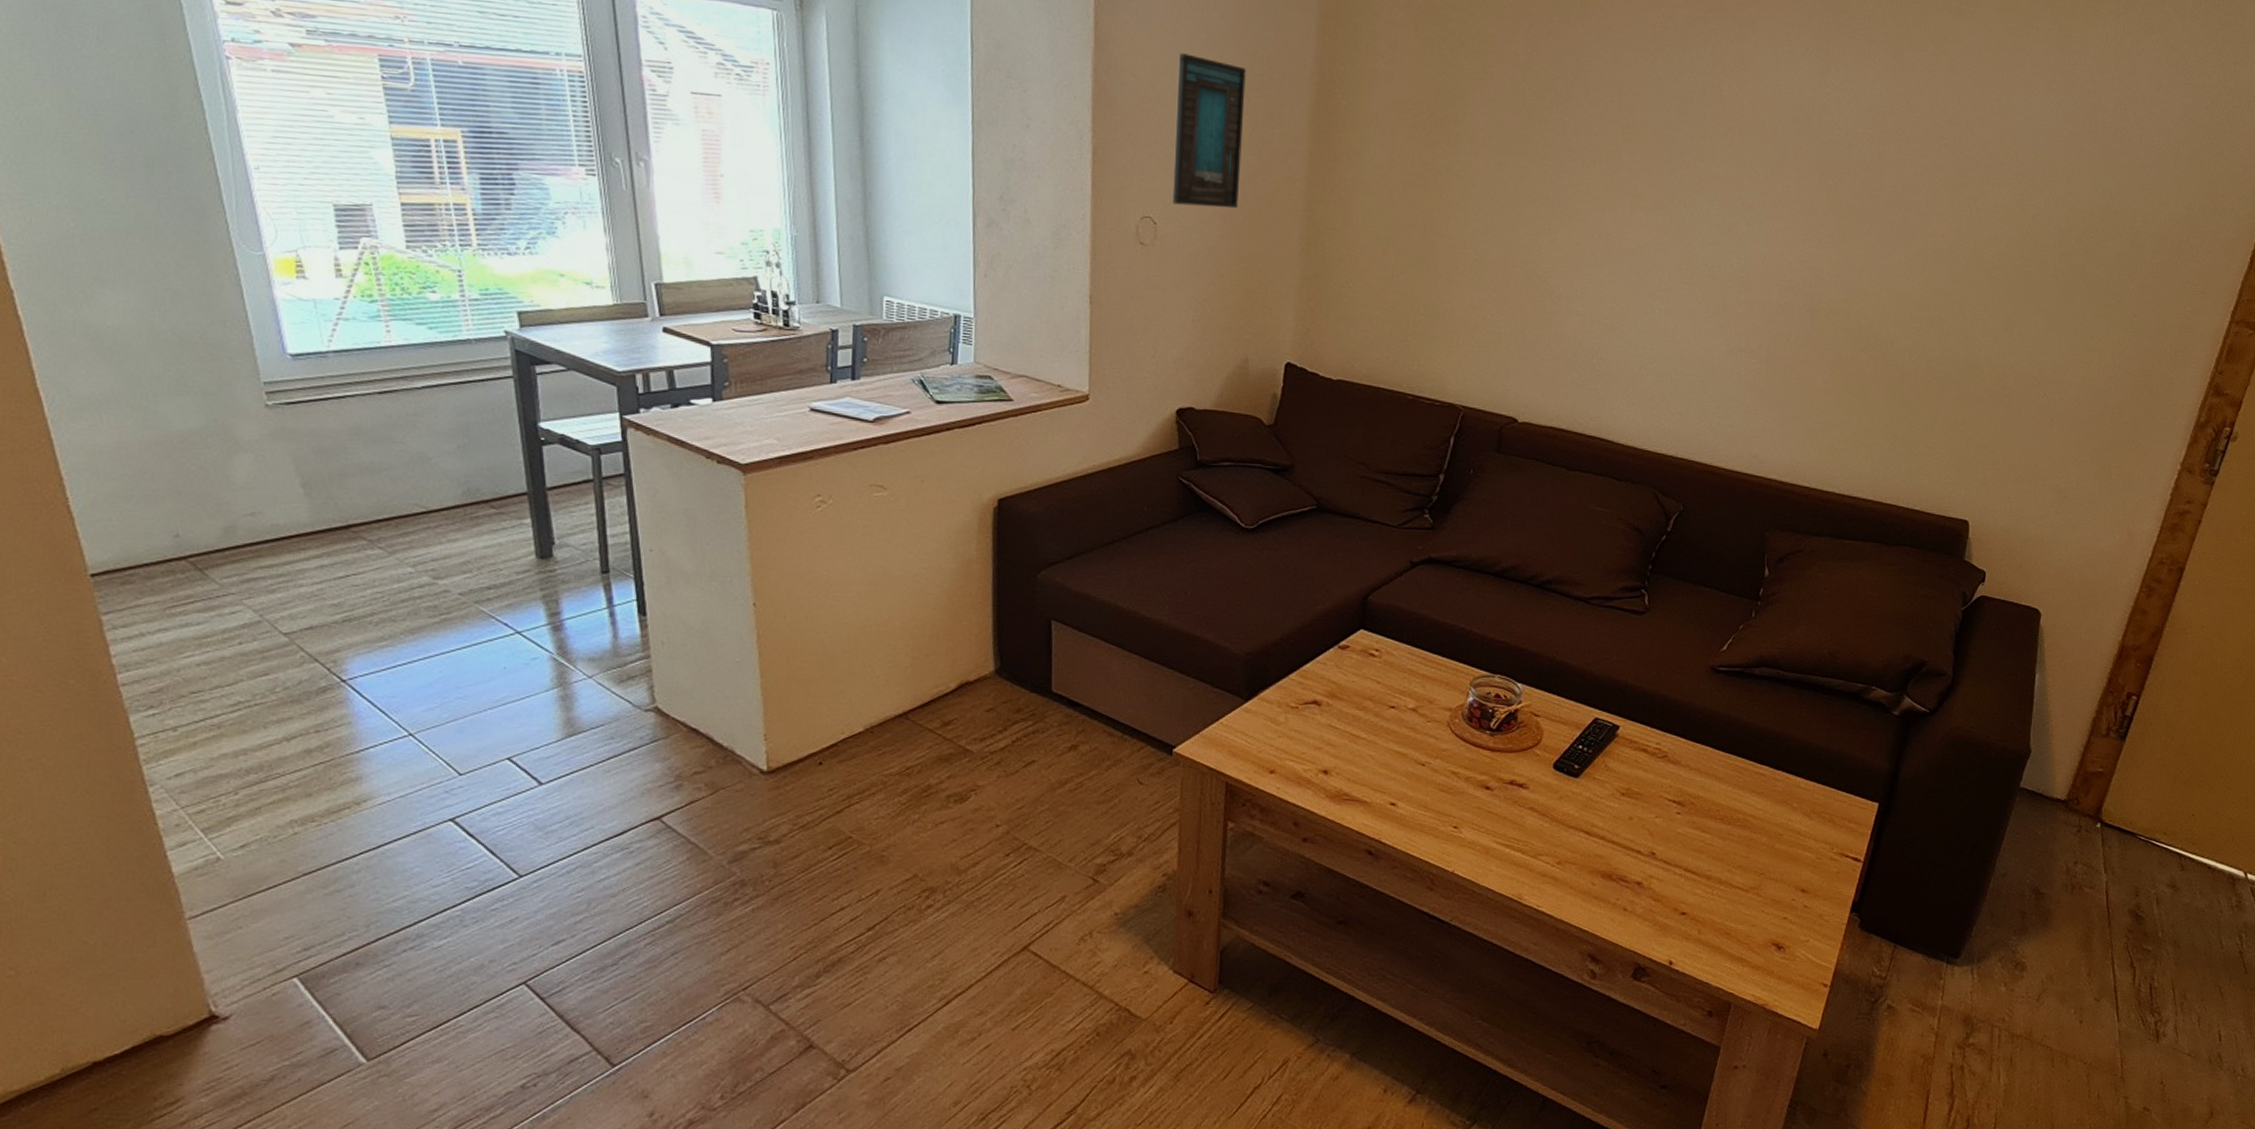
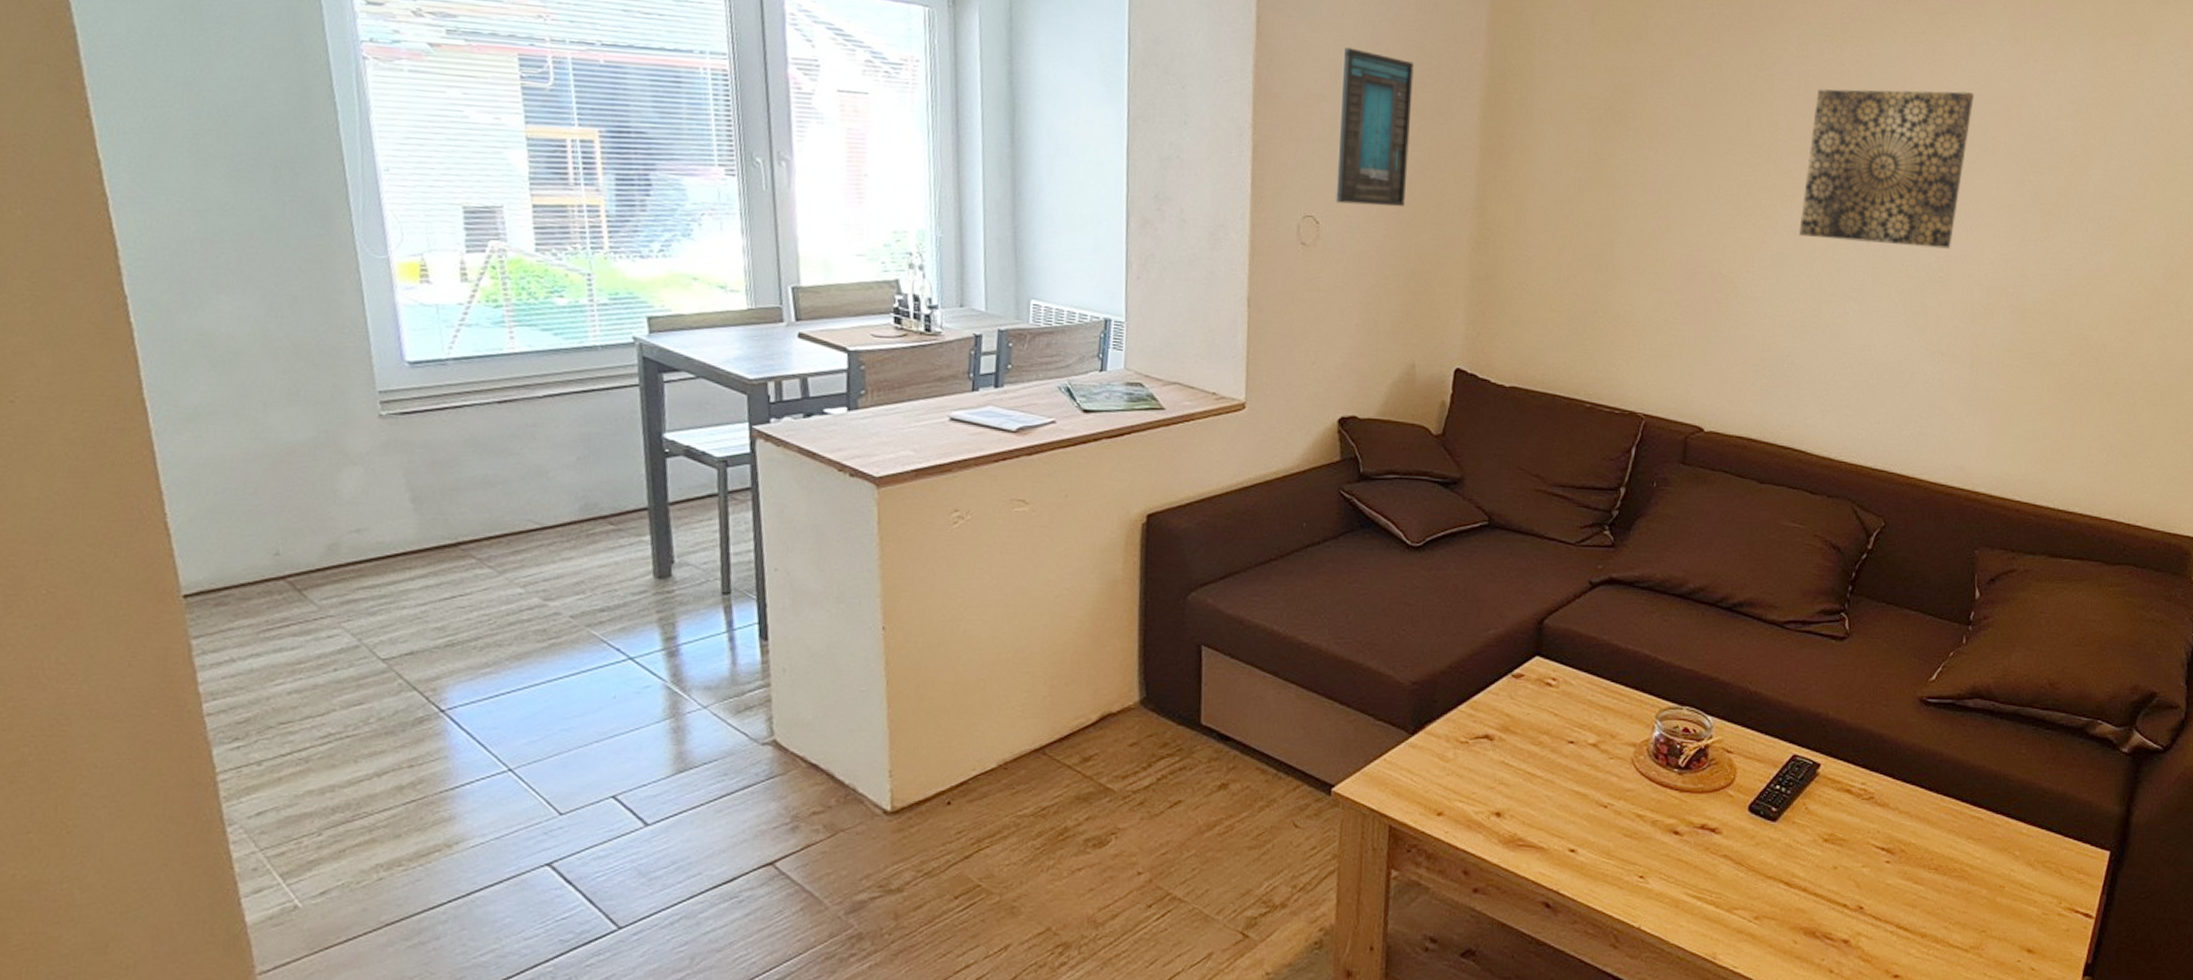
wall art: none [1610,96,1778,251] -> present [1799,89,1974,249]

